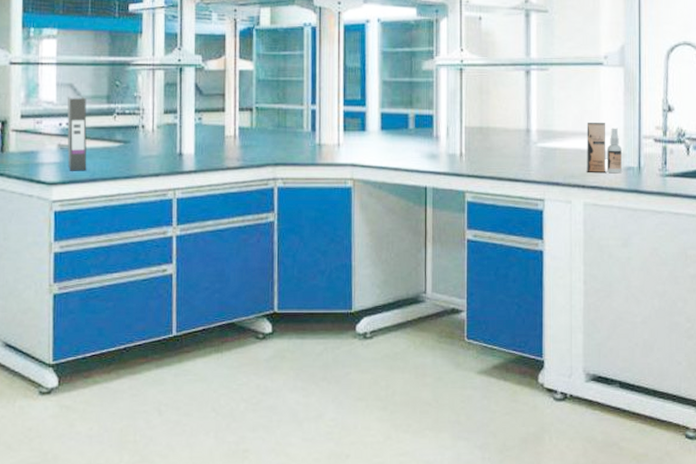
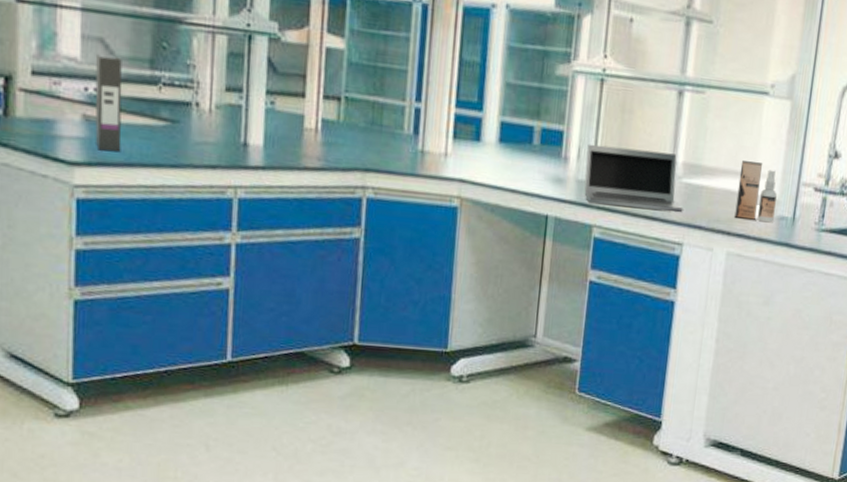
laptop: none [454,123,541,173] -> present [584,144,683,212]

